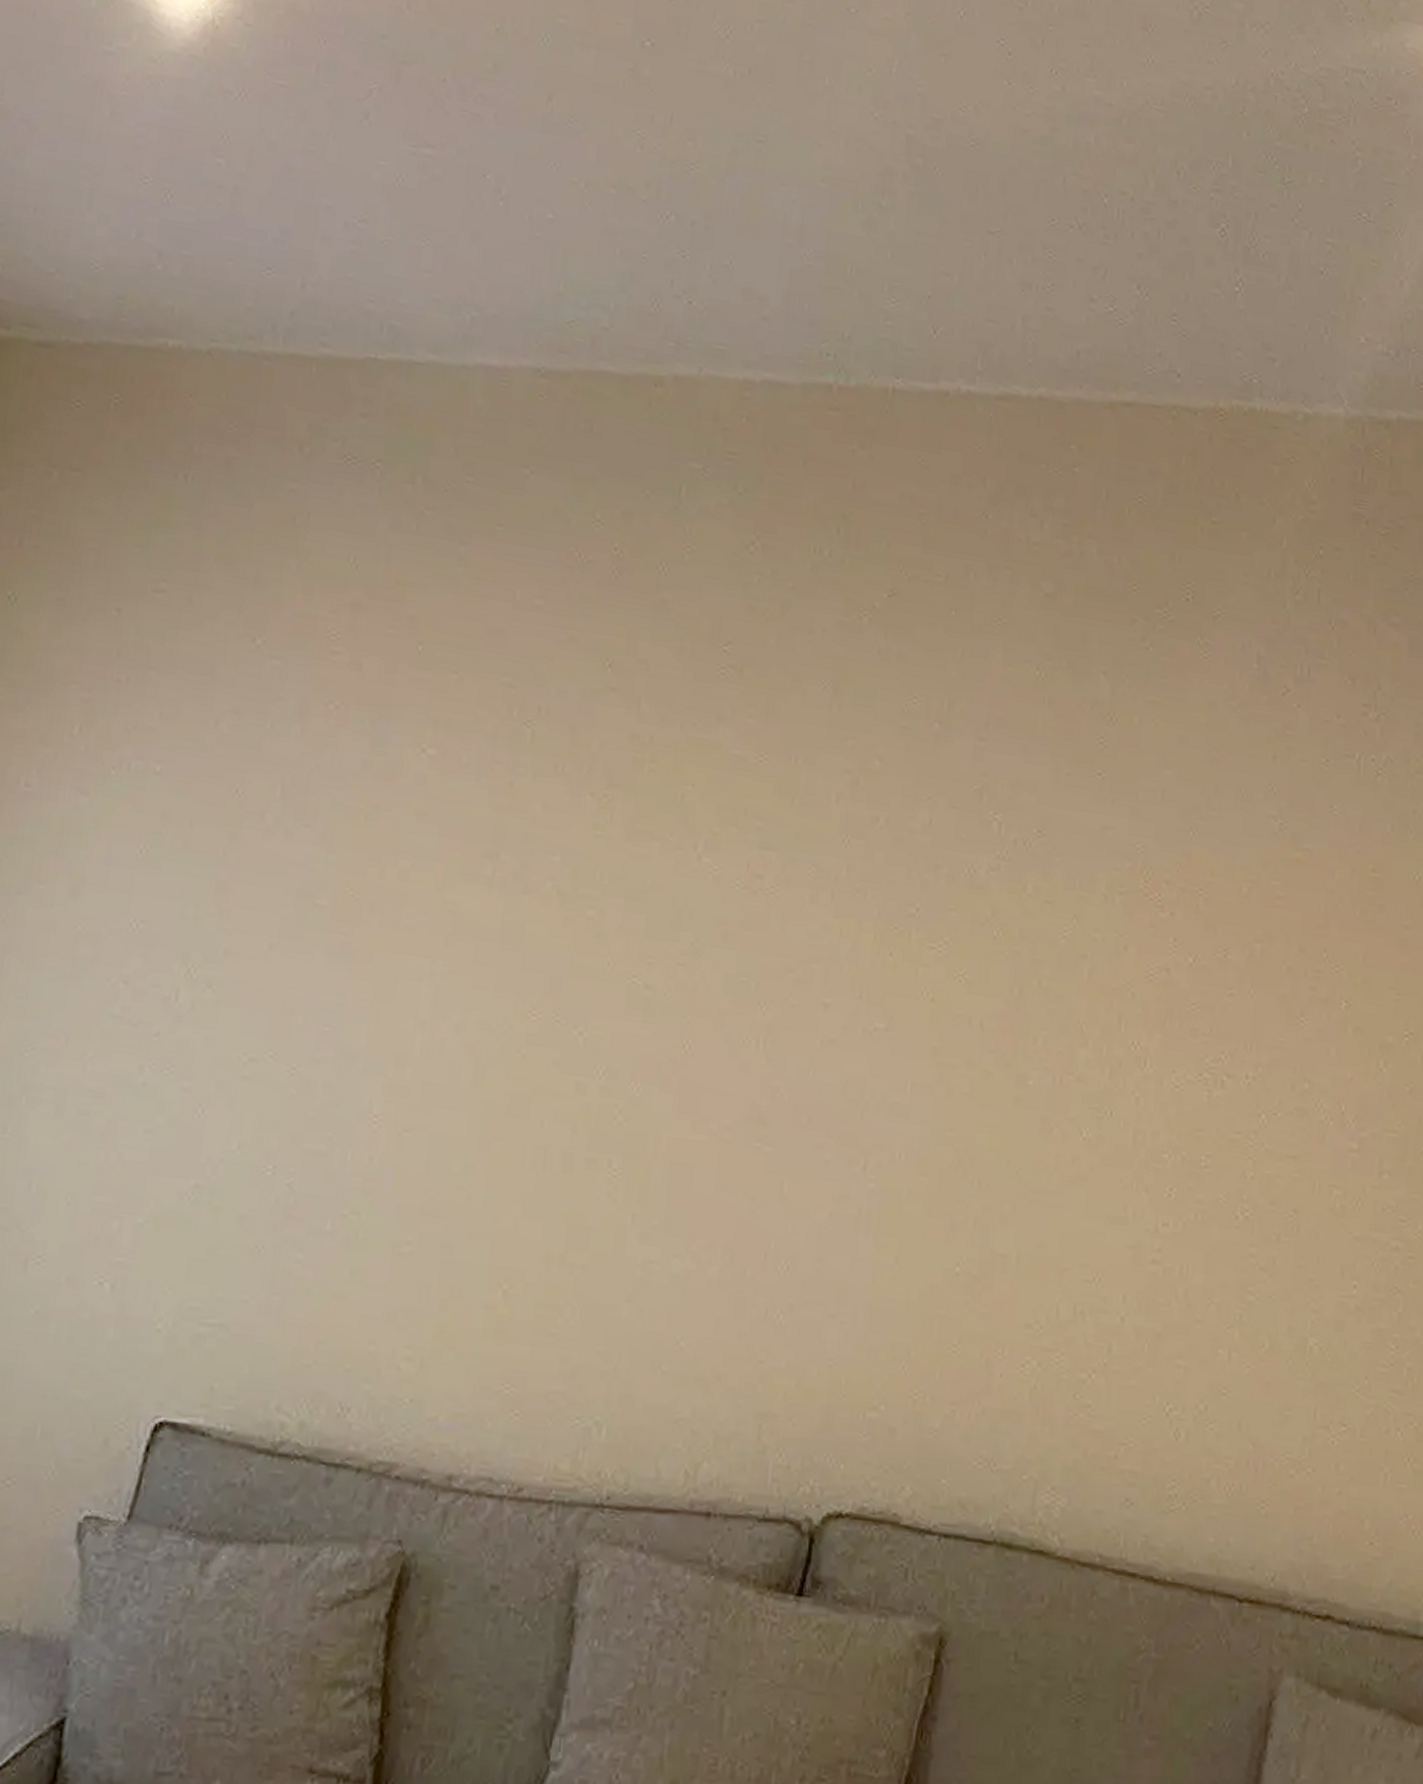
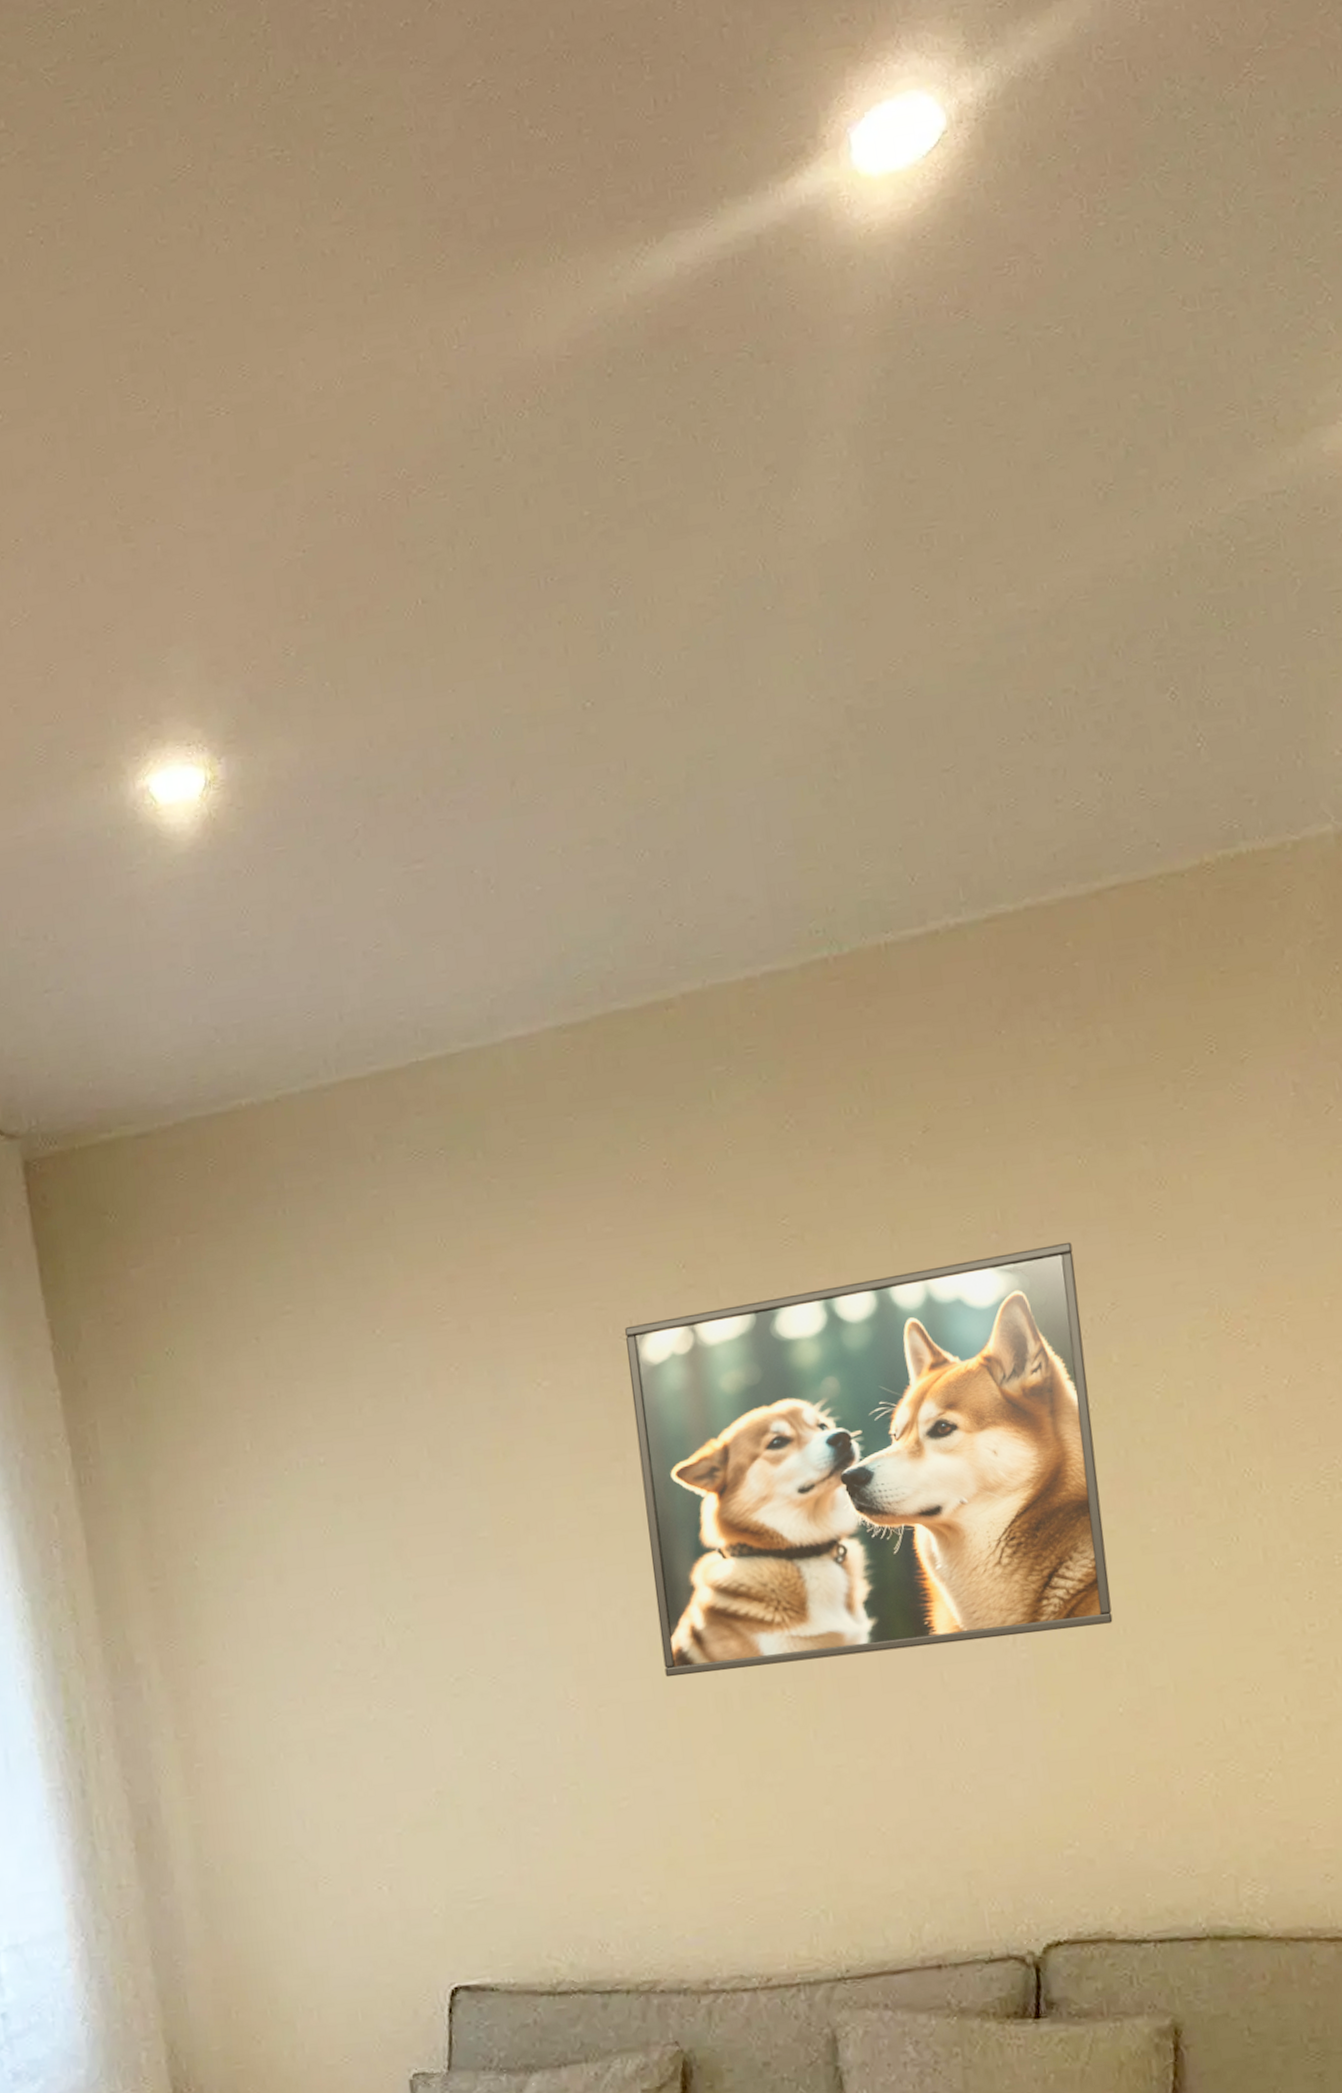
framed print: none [486,713,1012,1172] -> present [625,1242,1113,1678]

